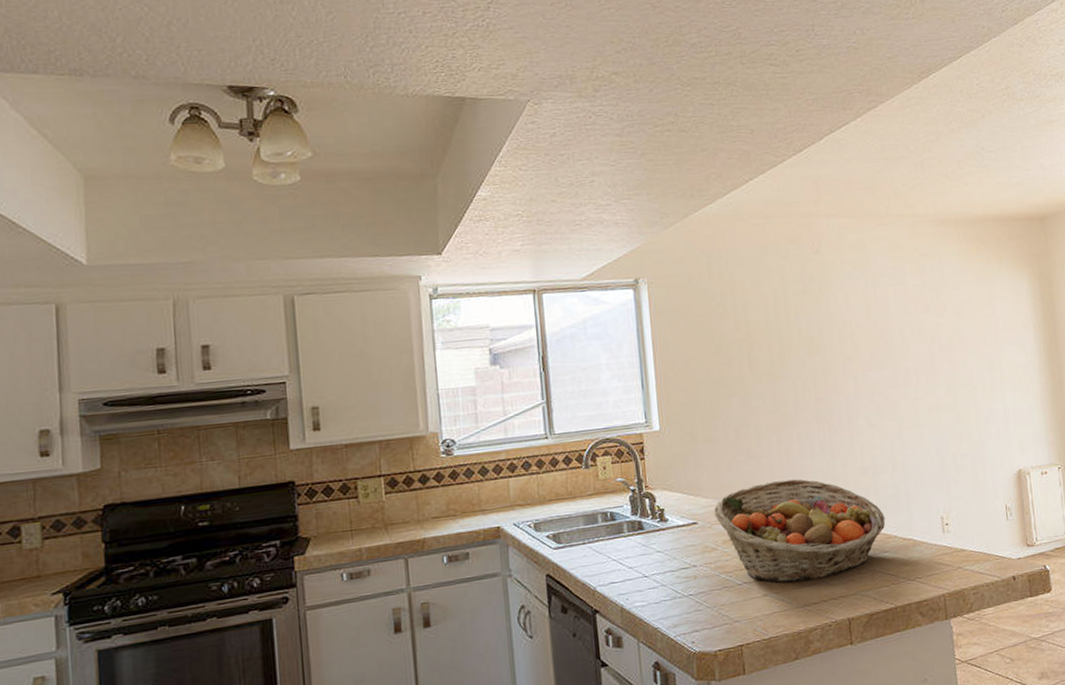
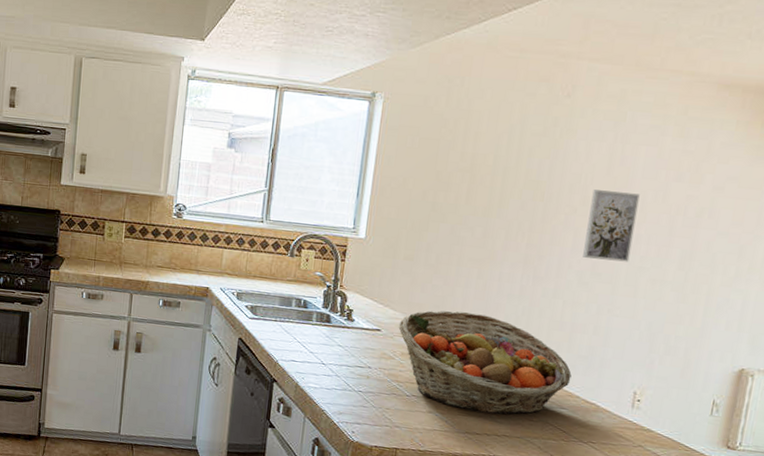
wall art: none [859,331,906,400] -> present [583,189,640,262]

